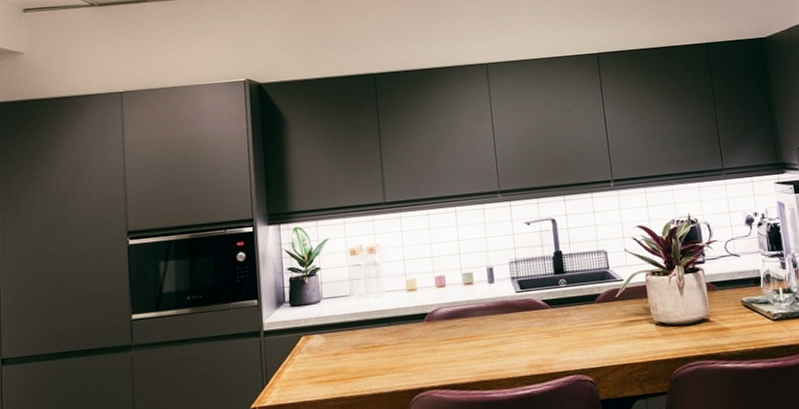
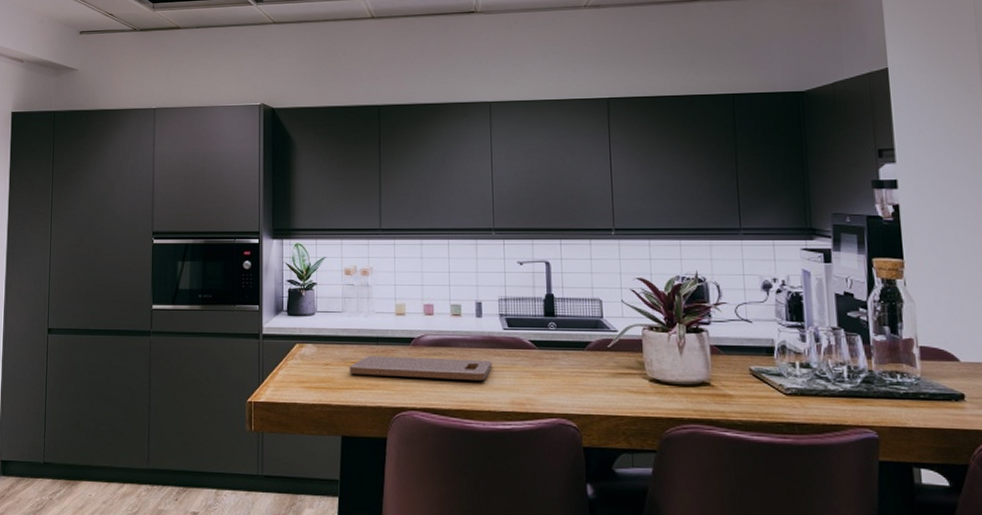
cutting board: none [361,326,508,361] -> present [349,356,492,380]

